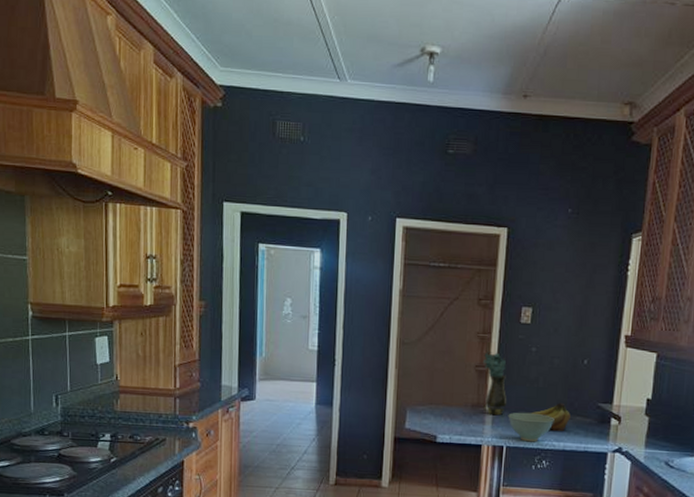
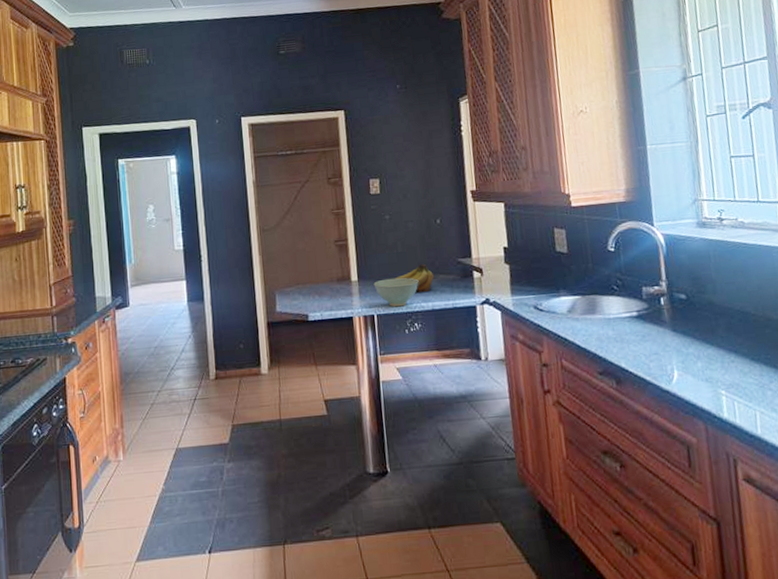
vase: present [483,350,507,416] -> none [341,225,371,286]

